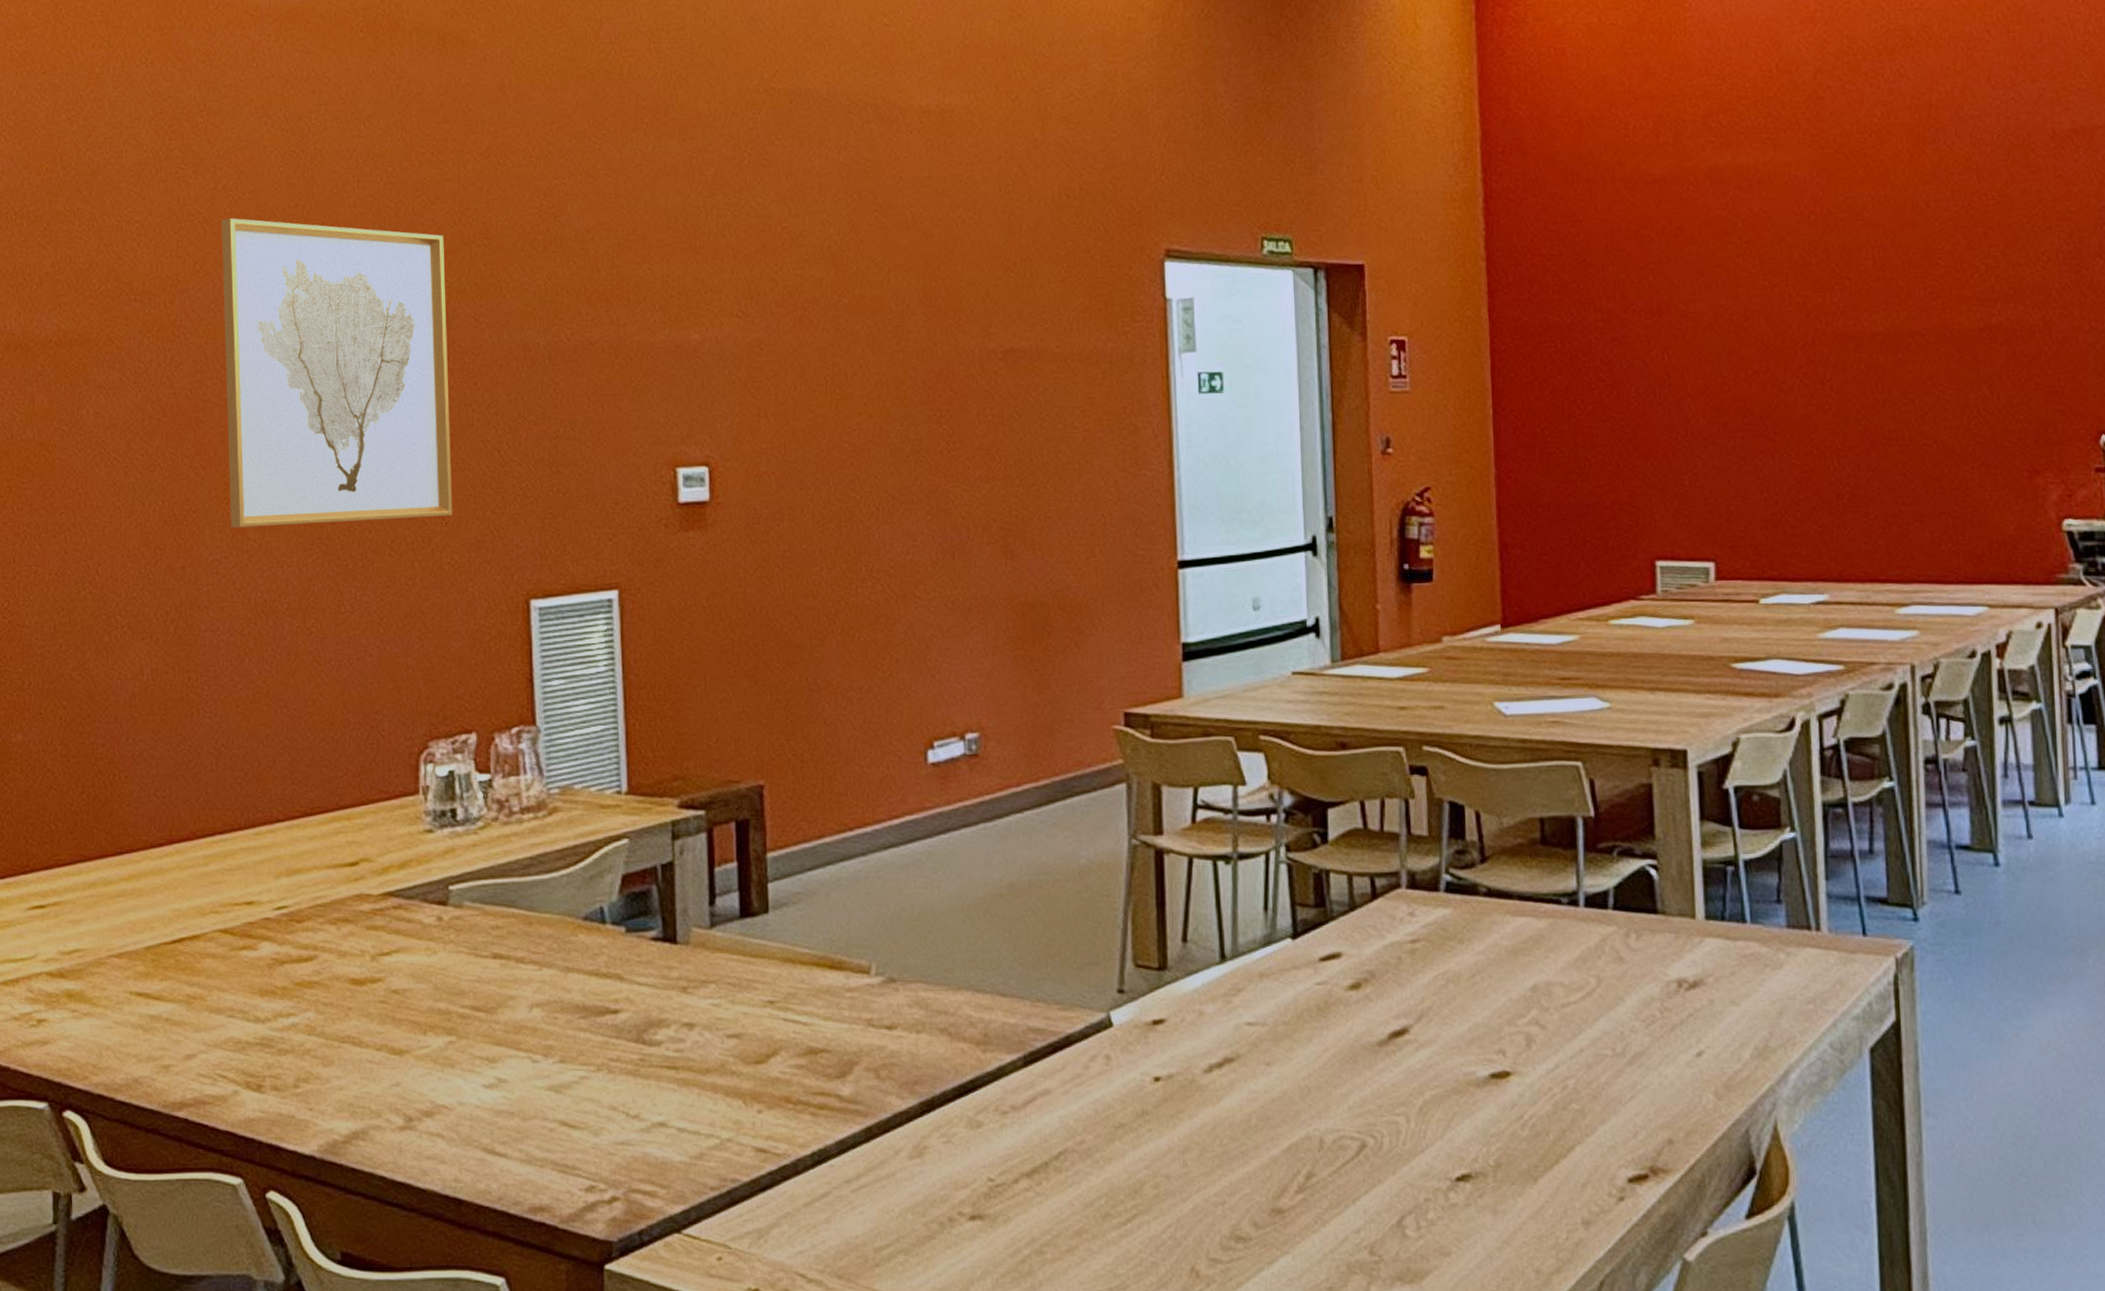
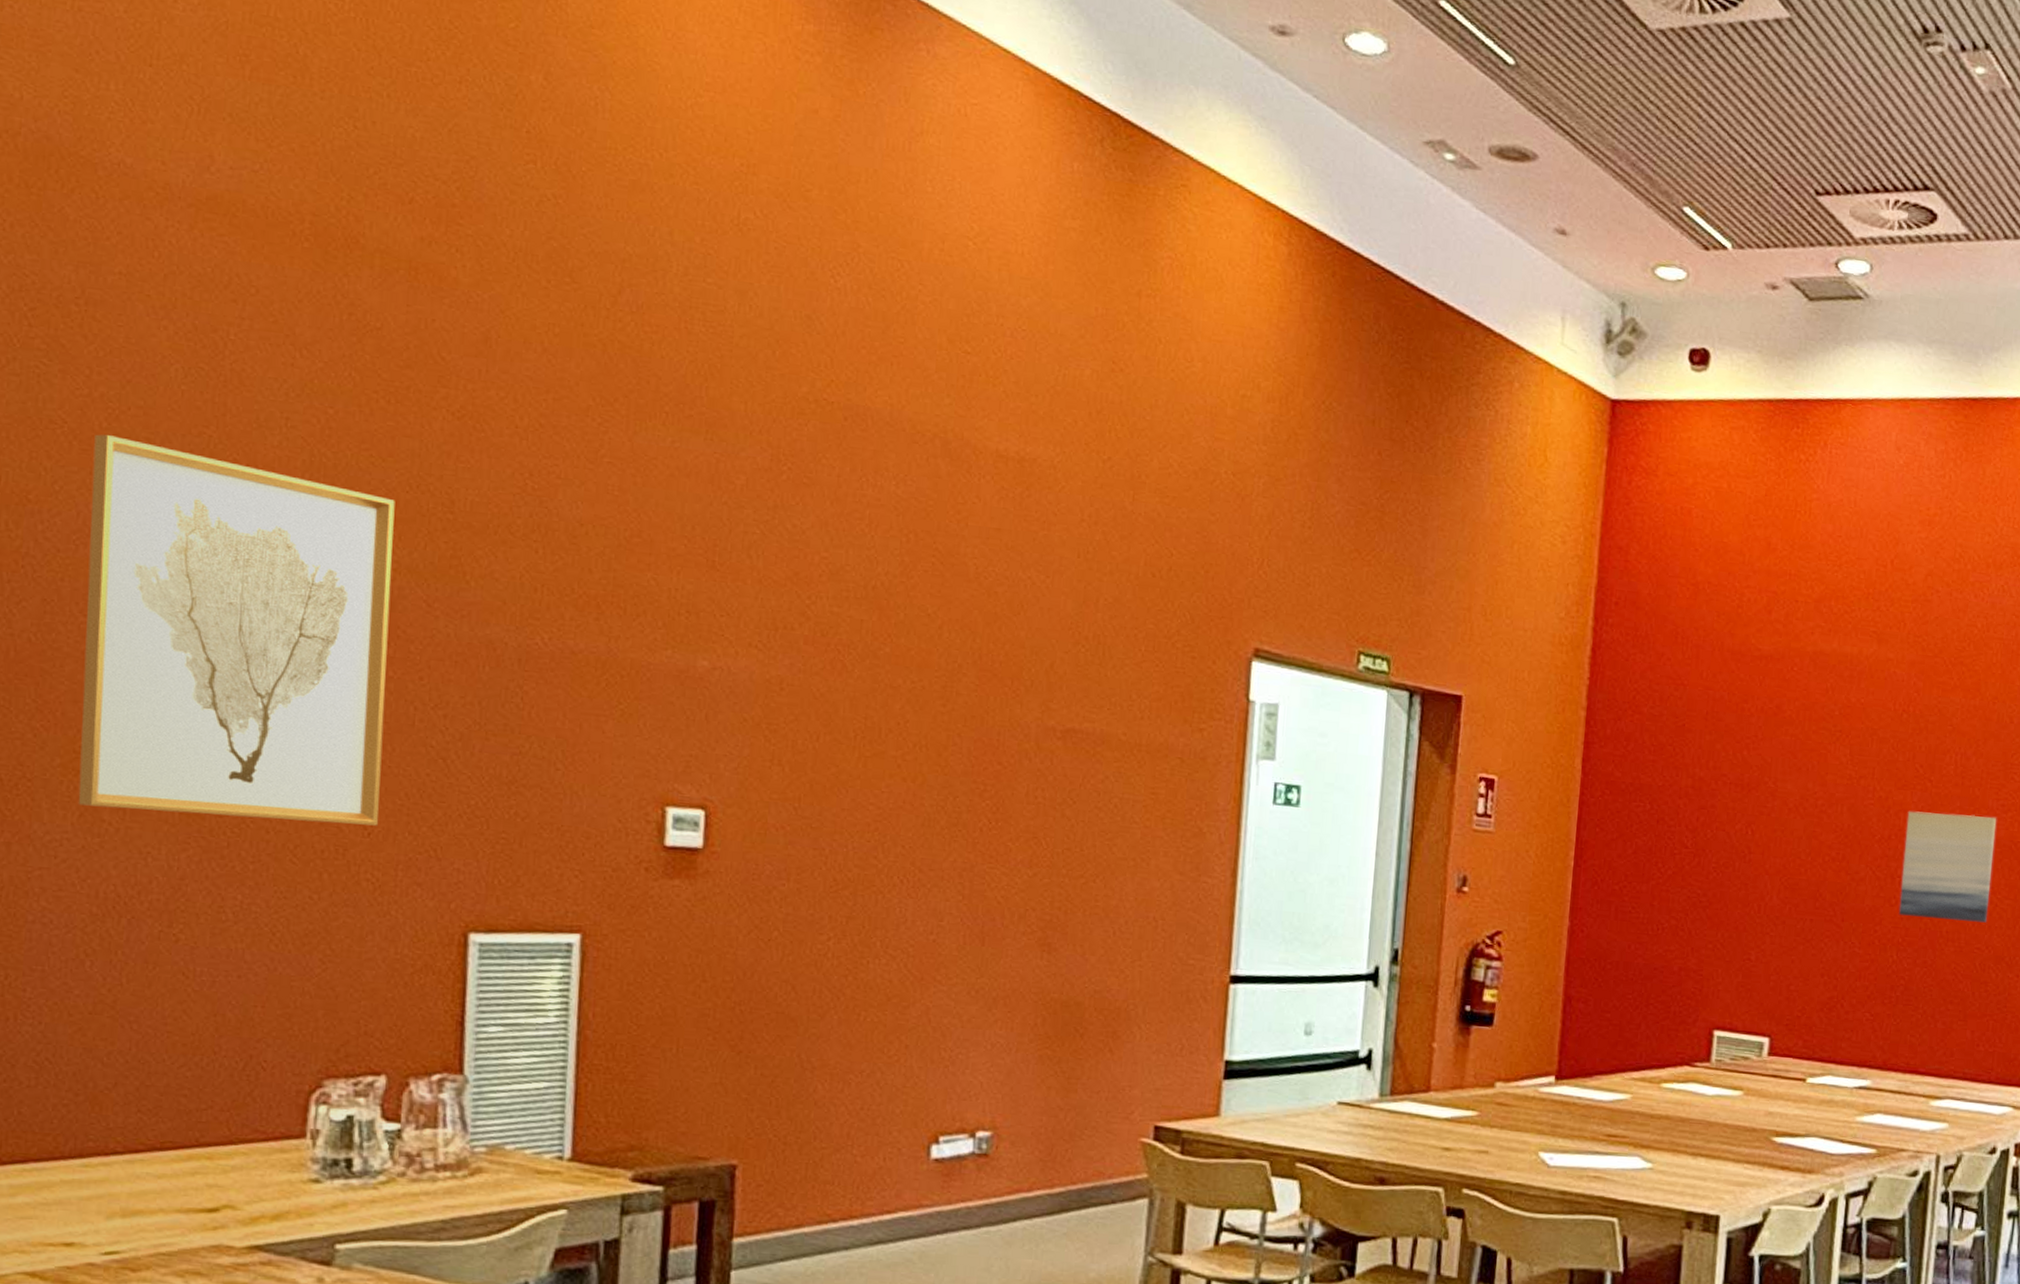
wall art: none [1829,306,1932,421] -> present [1898,811,1997,923]

